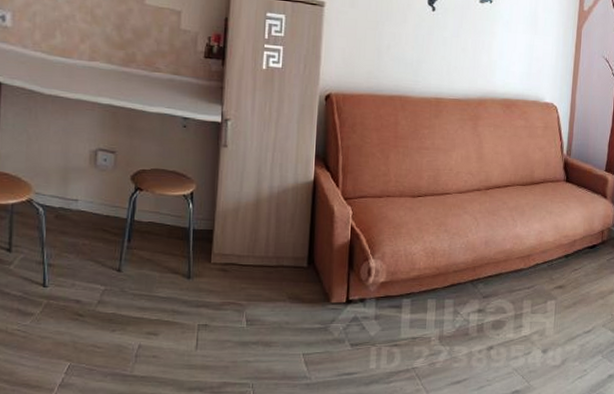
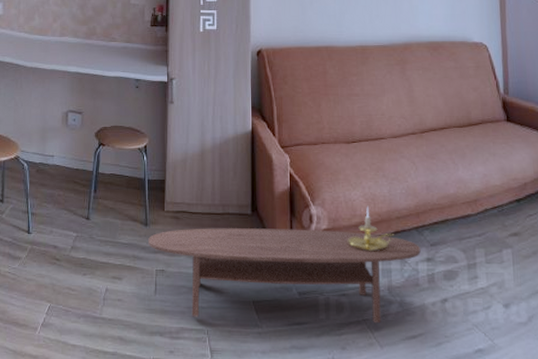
coffee table: none [191,281,474,371] -> present [148,228,421,324]
candle holder: none [403,260,451,304] -> present [347,207,395,252]

